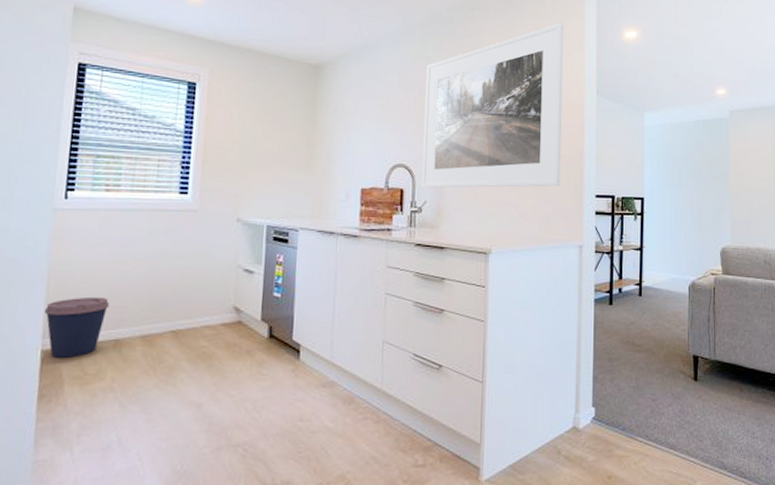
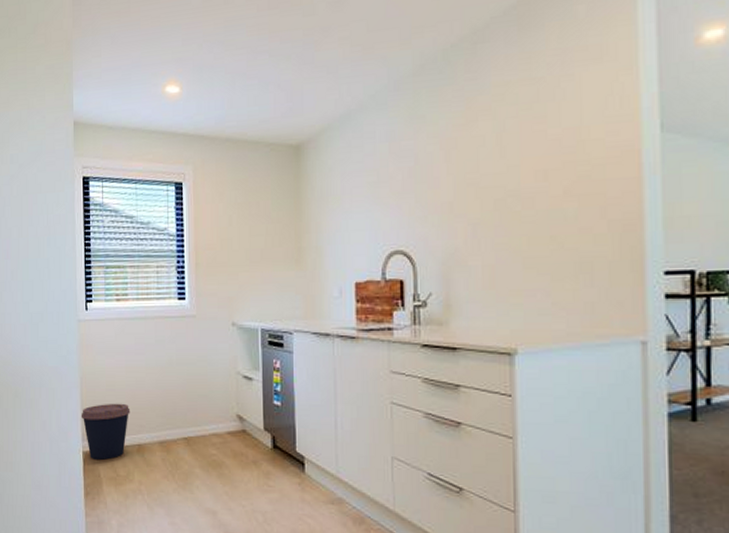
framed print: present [421,22,563,189] -> none [421,36,610,278]

